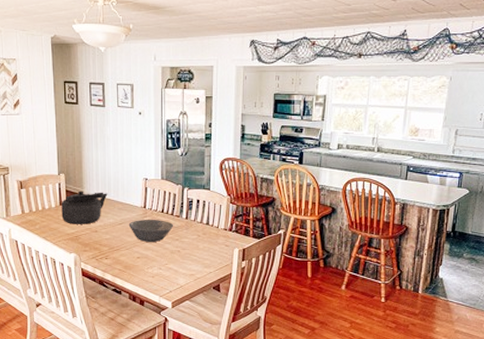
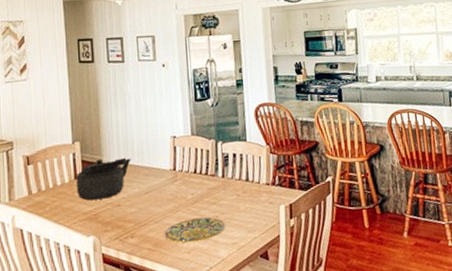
bowl: present [128,220,174,243] -> none [156,182,209,211]
plate: none [133,250,186,270] -> present [164,216,226,243]

